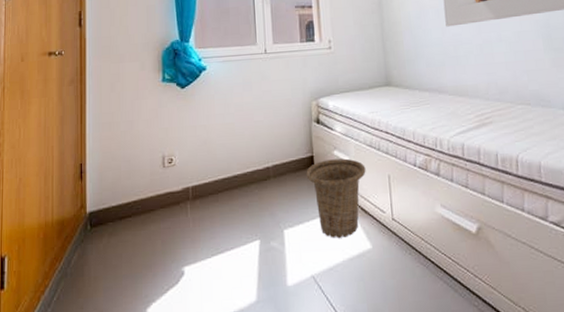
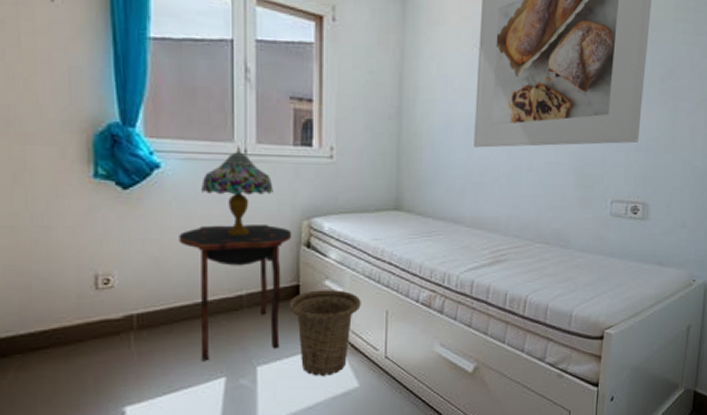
side table: none [220,106,305,226] -> present [179,224,292,361]
table lamp: none [235,47,288,118] -> present [201,146,273,236]

